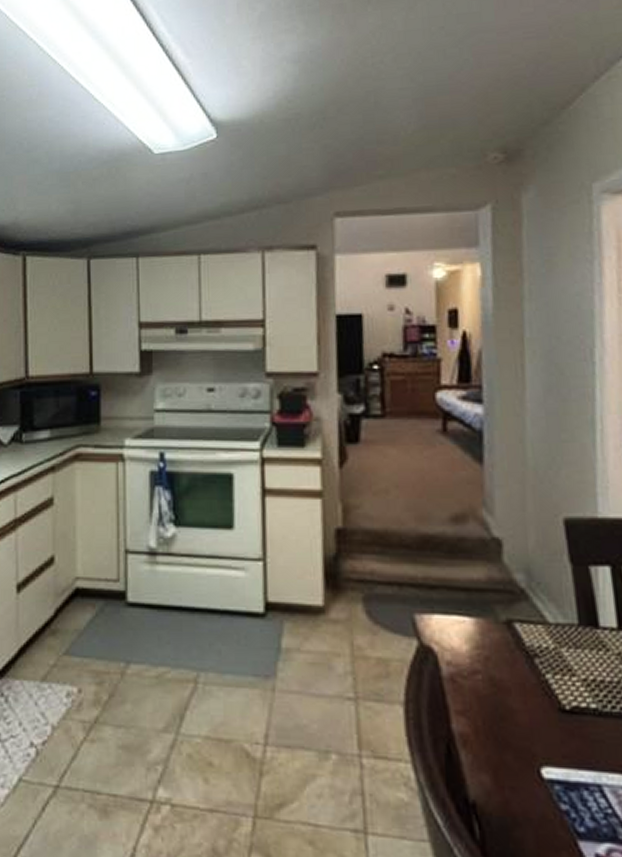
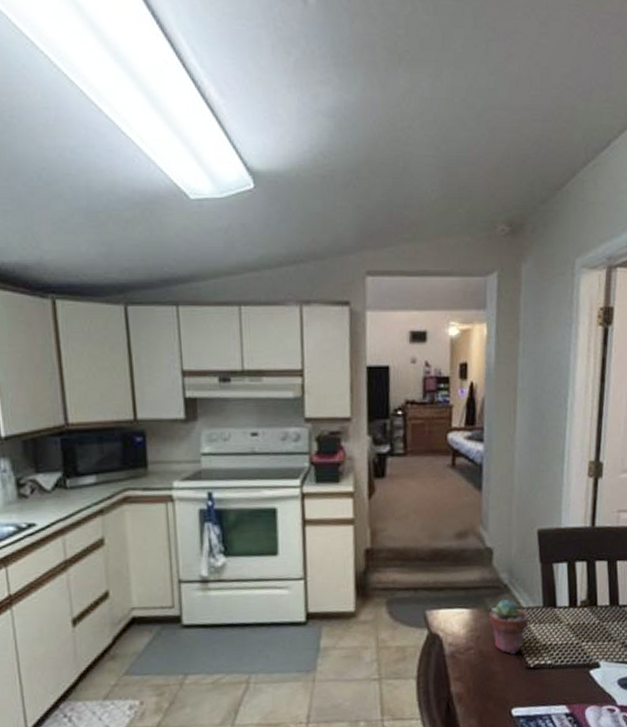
potted succulent: none [501,608,559,689] -> present [489,599,529,655]

